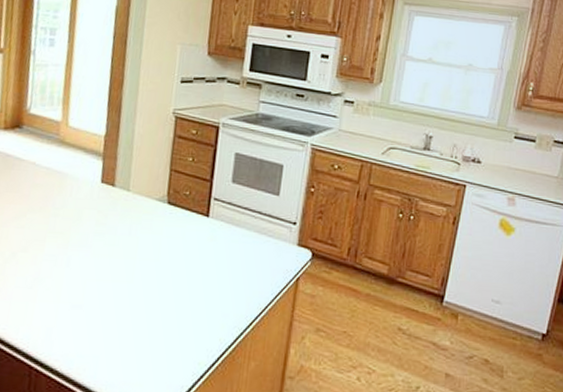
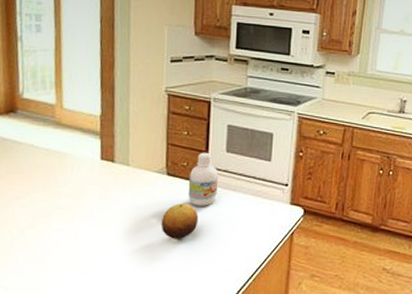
fruit: none [157,236,198,276] -> present [160,204,199,239]
bottle: none [188,181,222,241] -> present [188,152,219,206]

